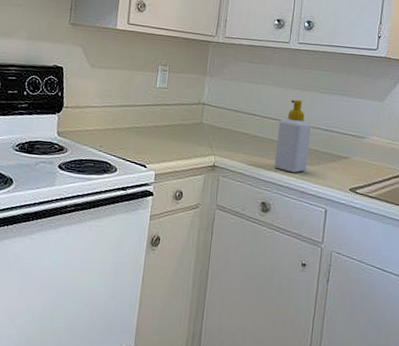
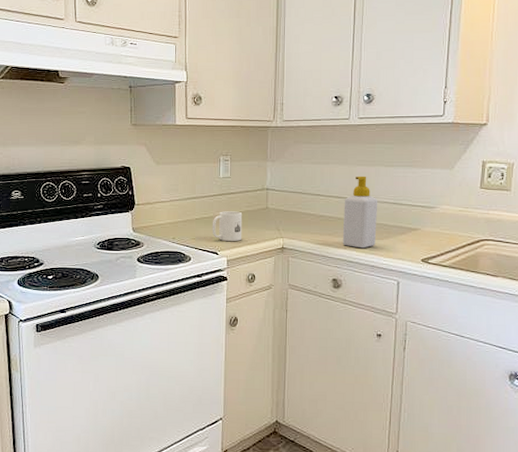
mug: none [142,122,176,155] -> present [212,211,243,241]

